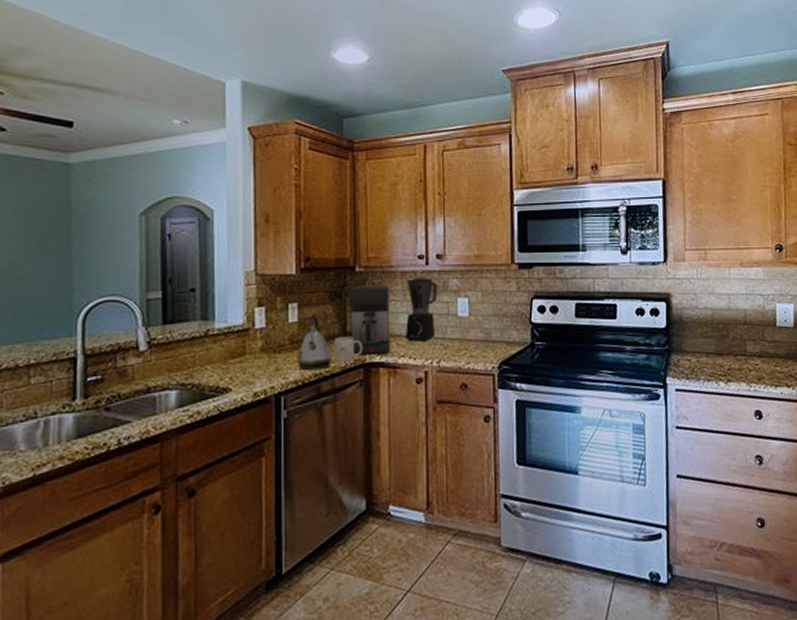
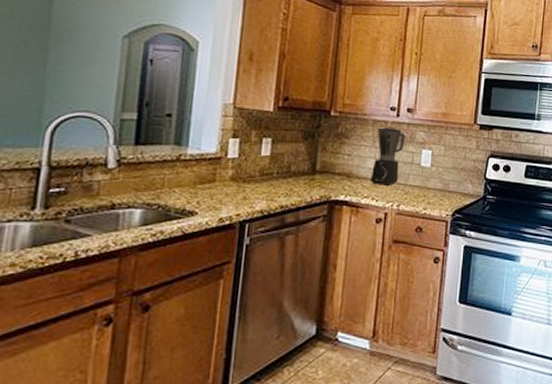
kettle: present [297,313,333,371] -> none [265,149,301,203]
mug: present [333,337,363,363] -> none [300,174,330,199]
coffee maker: present [349,285,391,355] -> none [319,128,360,194]

